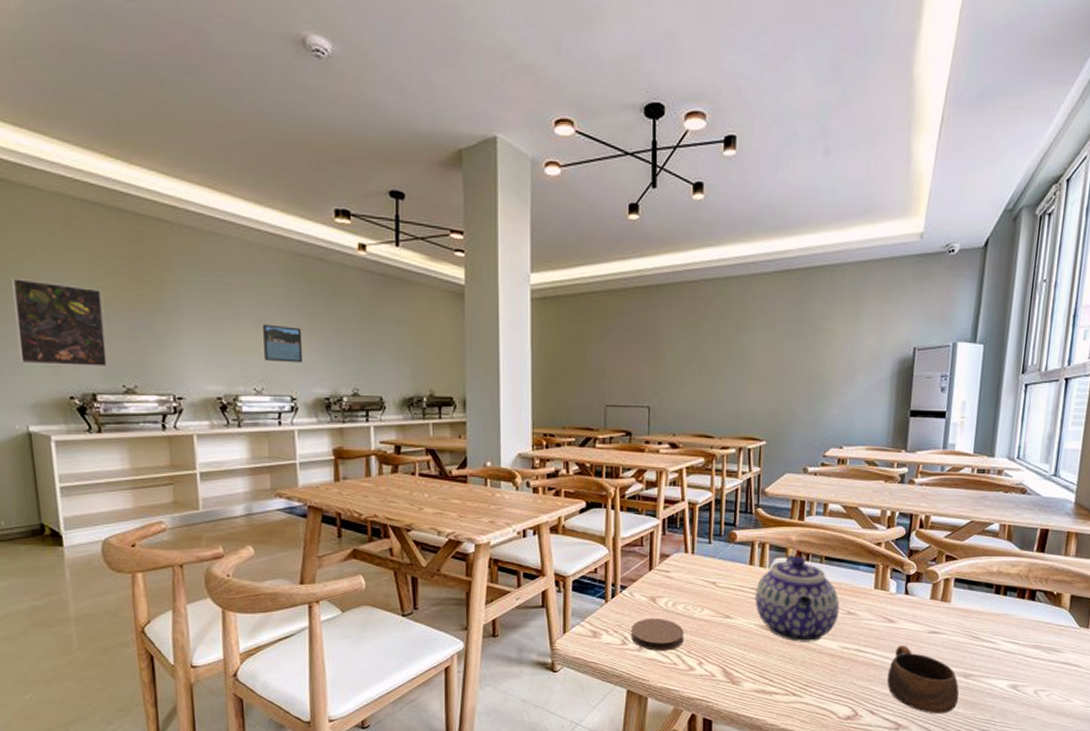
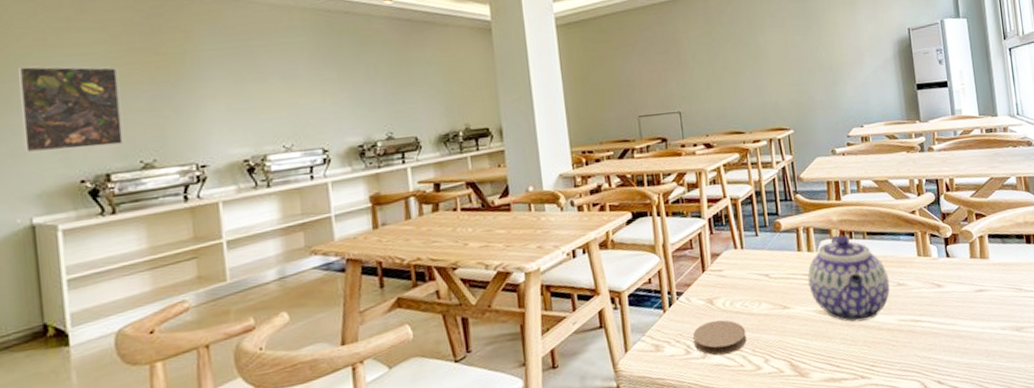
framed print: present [263,324,303,363] -> none [290,80,334,117]
cup: present [886,645,959,714] -> none [946,308,1017,374]

